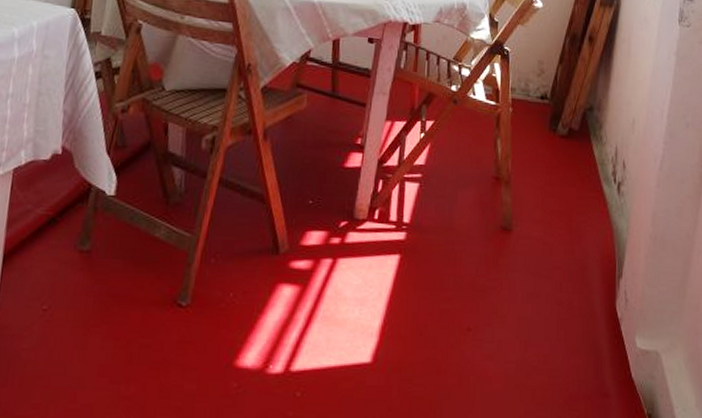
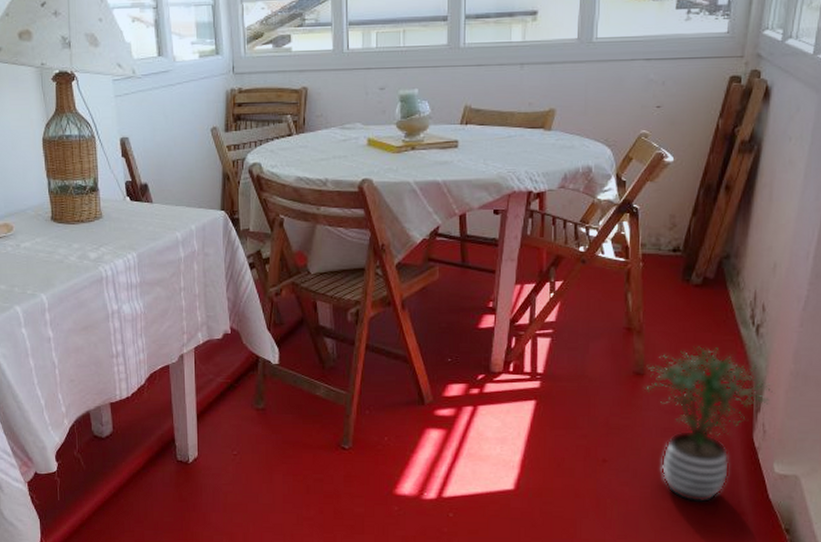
potted plant: none [512,201,634,382] -> present [646,346,773,503]

